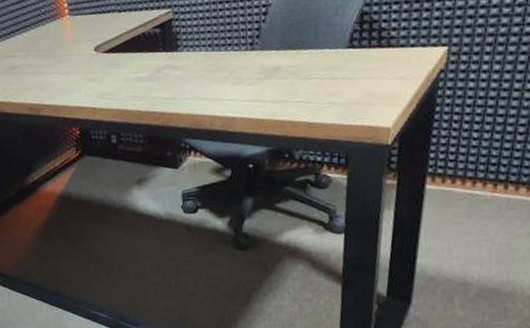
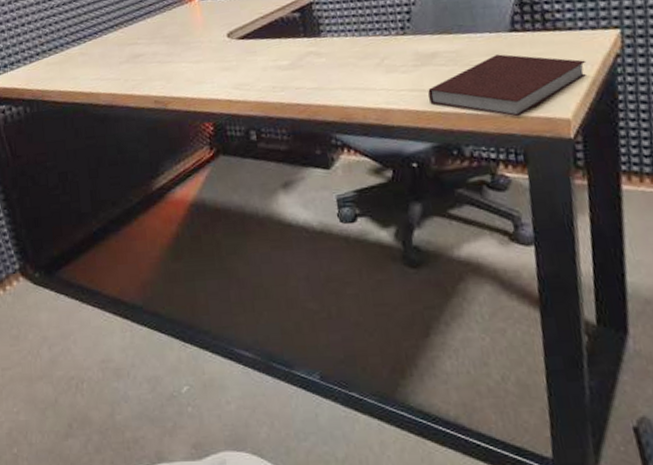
notebook: none [268,68,413,125] -> present [427,54,587,117]

